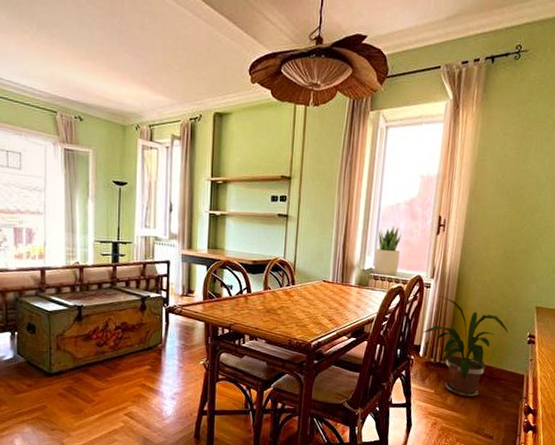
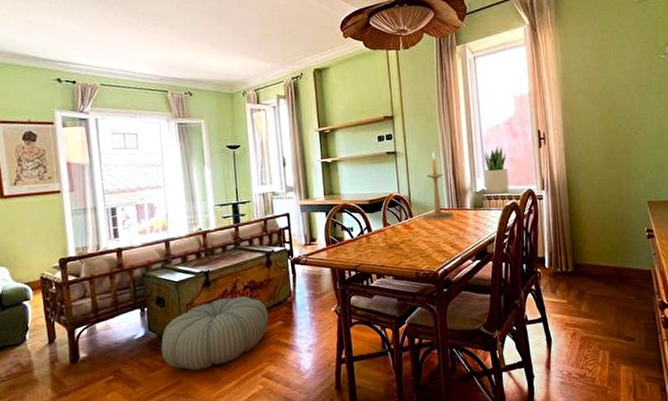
pouf: none [28,335,137,399] -> present [161,296,269,370]
candlestick: none [305,221,337,293] -> present [423,151,454,221]
house plant: present [422,296,509,398] -> none [544,206,626,303]

